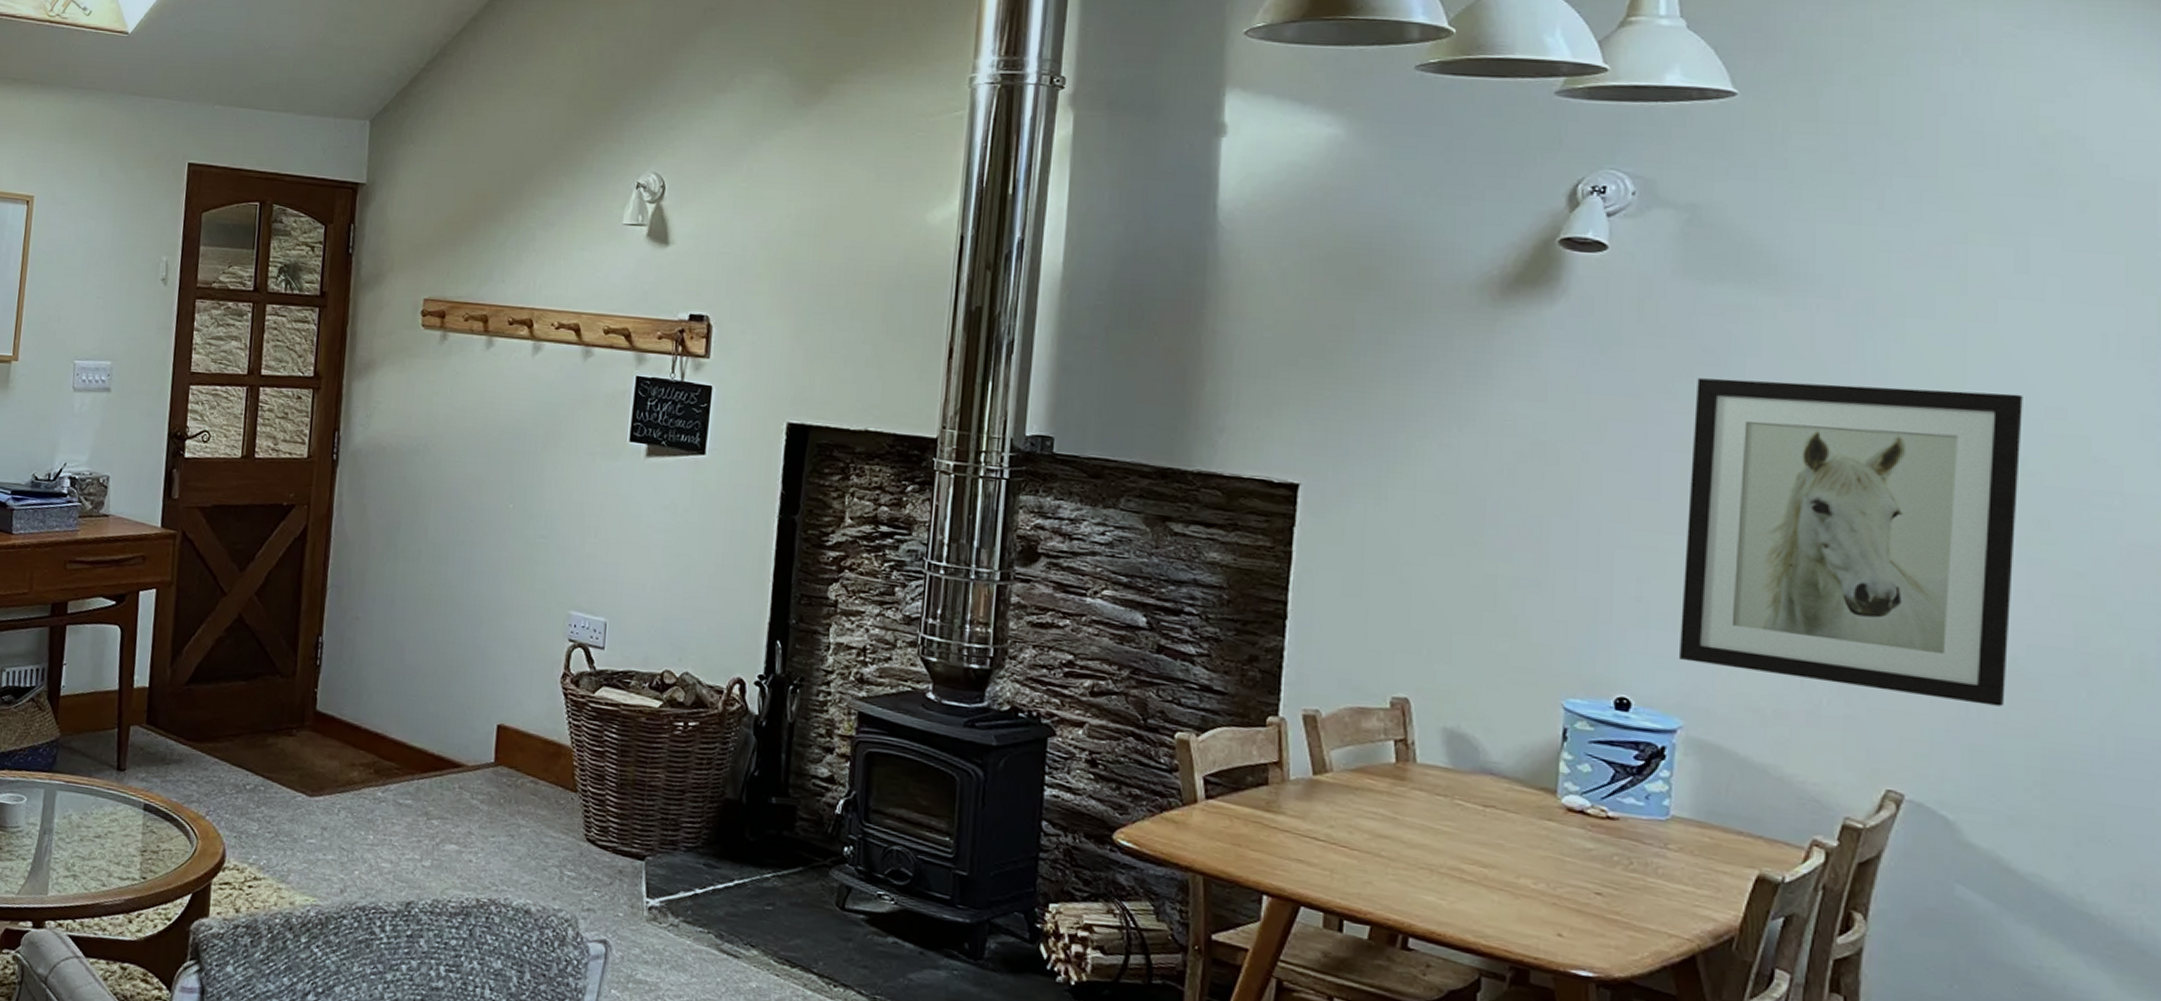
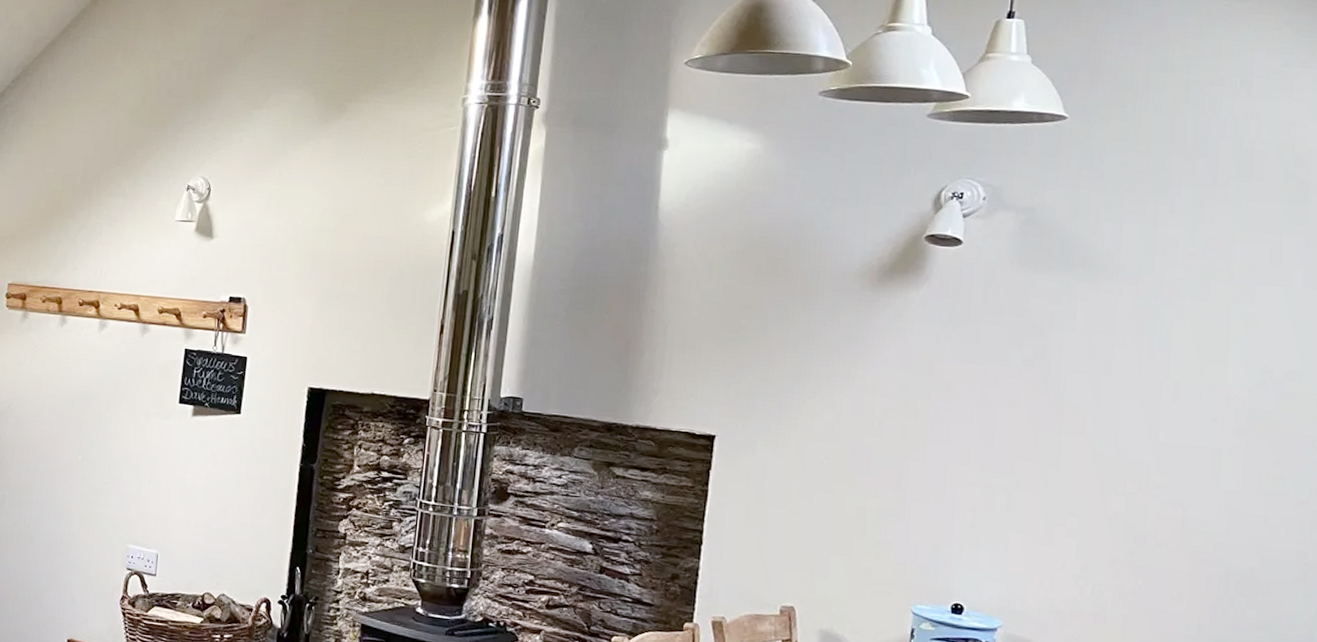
wall art: present [1680,378,2023,707] -> none [1002,348,1270,607]

